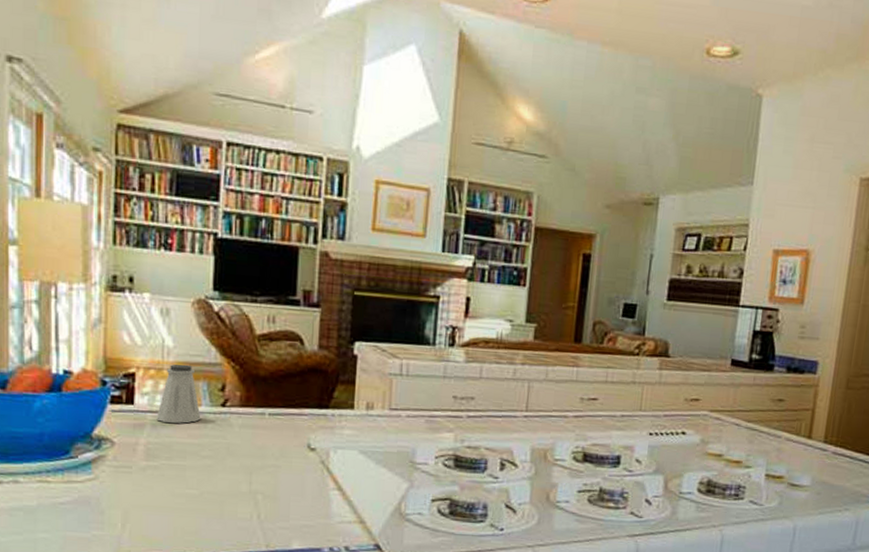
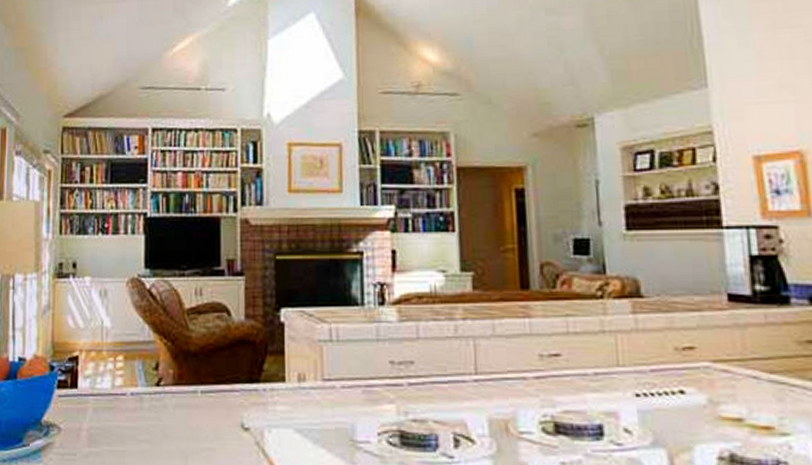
saltshaker: present [156,364,201,424] -> none [97,344,138,406]

